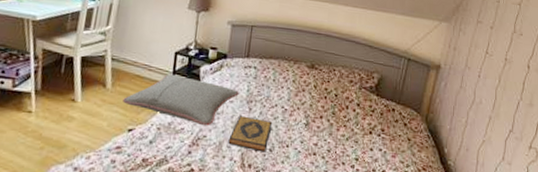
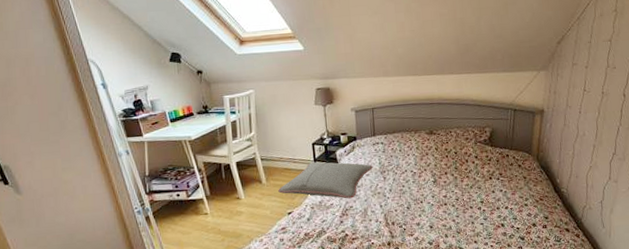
hardback book: present [228,115,273,153] -> none [371,184,406,211]

